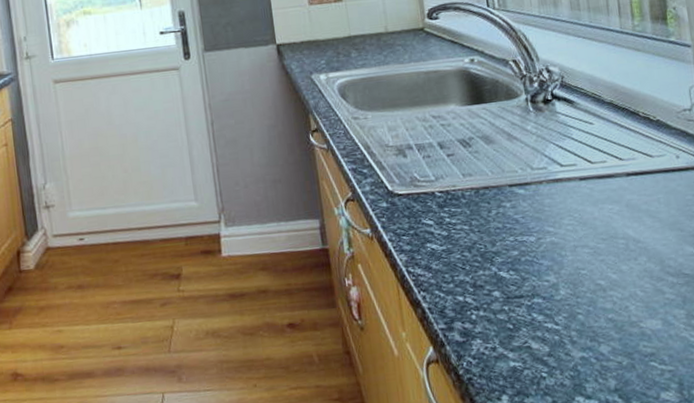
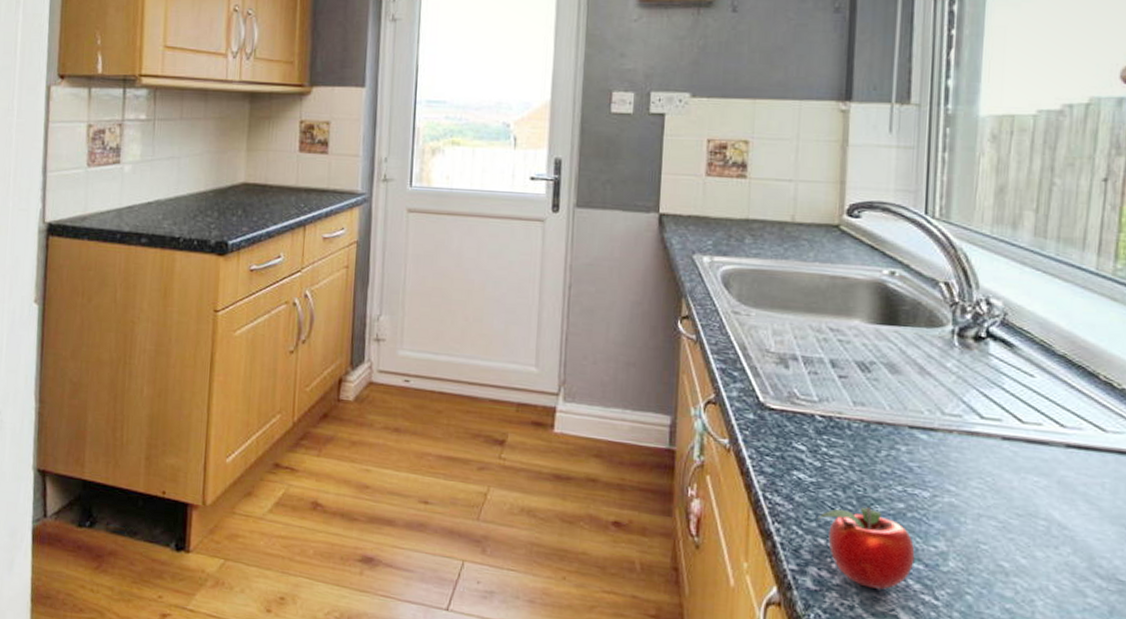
apple: none [452,260,535,329] -> present [816,507,915,589]

